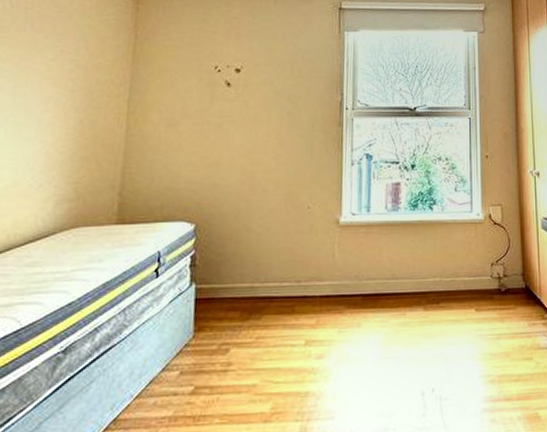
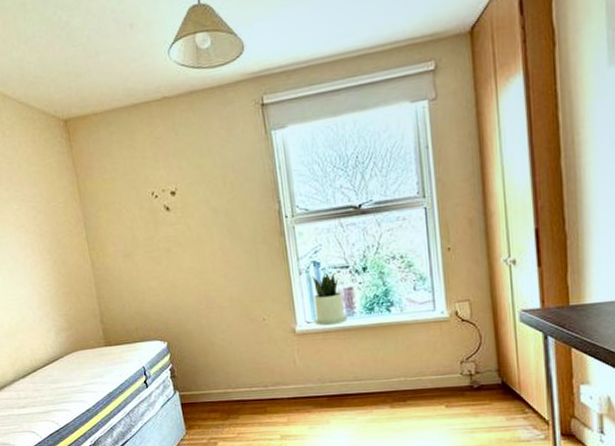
planter: none [359,167,393,219] -> present [312,273,348,326]

